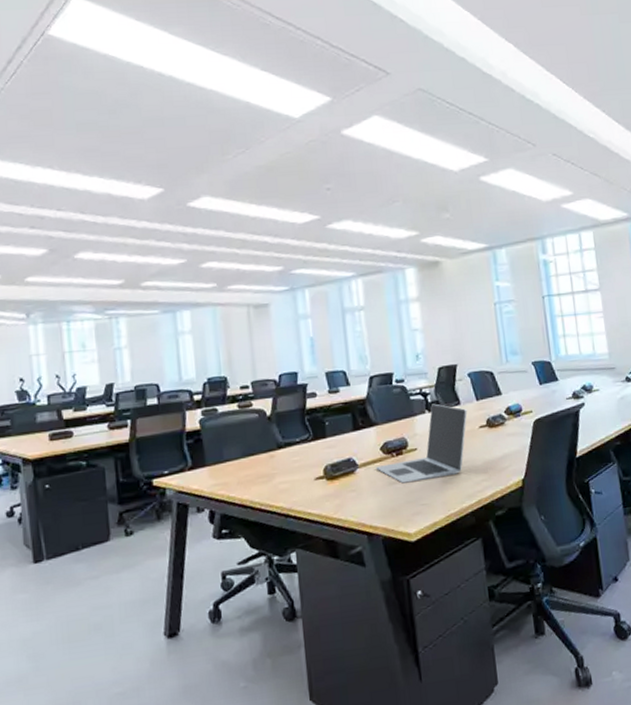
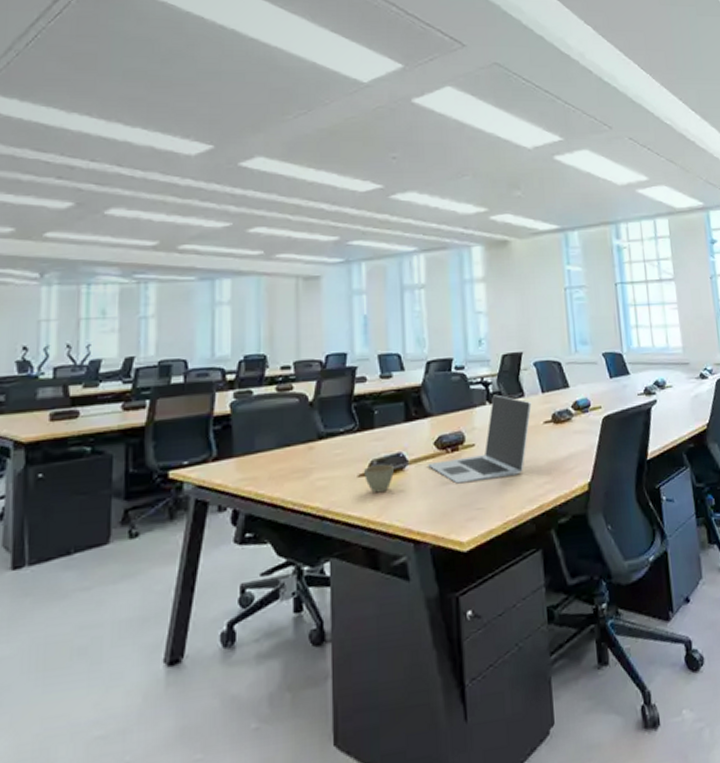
cup: none [319,468,347,493] -> present [363,464,395,493]

